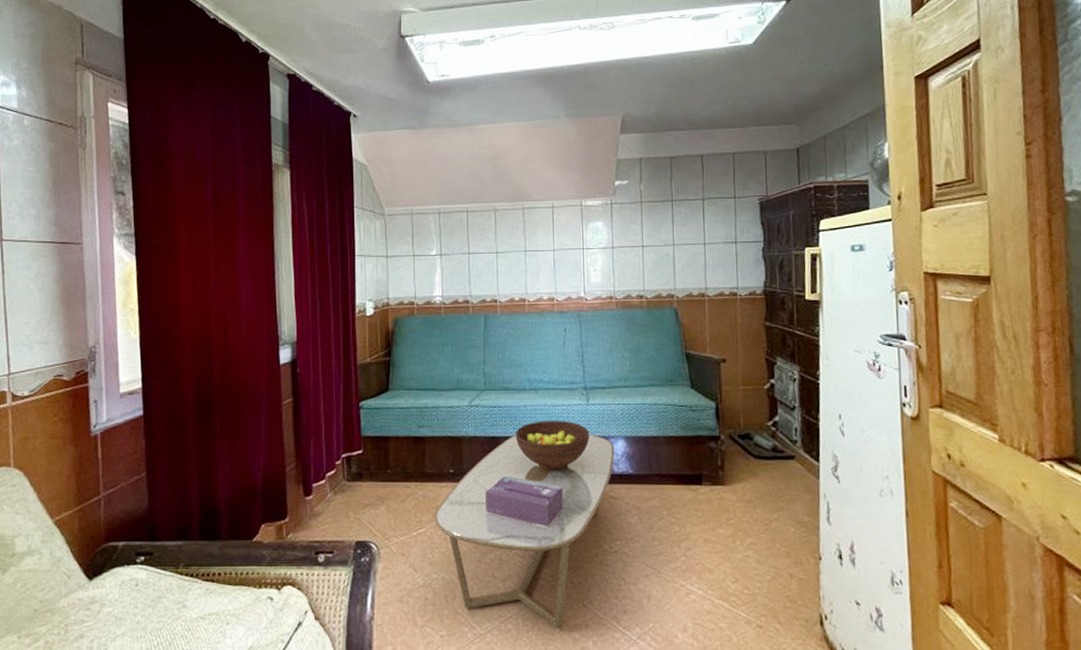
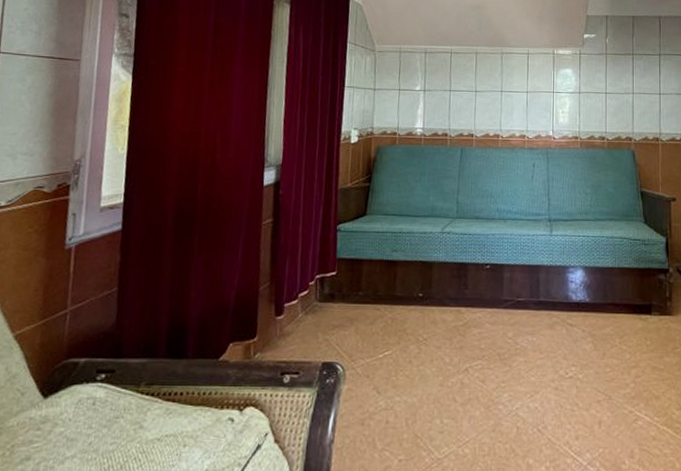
coffee table: present [434,434,614,629] -> none [400,262,573,454]
tissue box: present [484,475,565,527] -> none [450,300,526,352]
fruit bowl: present [516,420,590,471] -> none [483,249,552,297]

